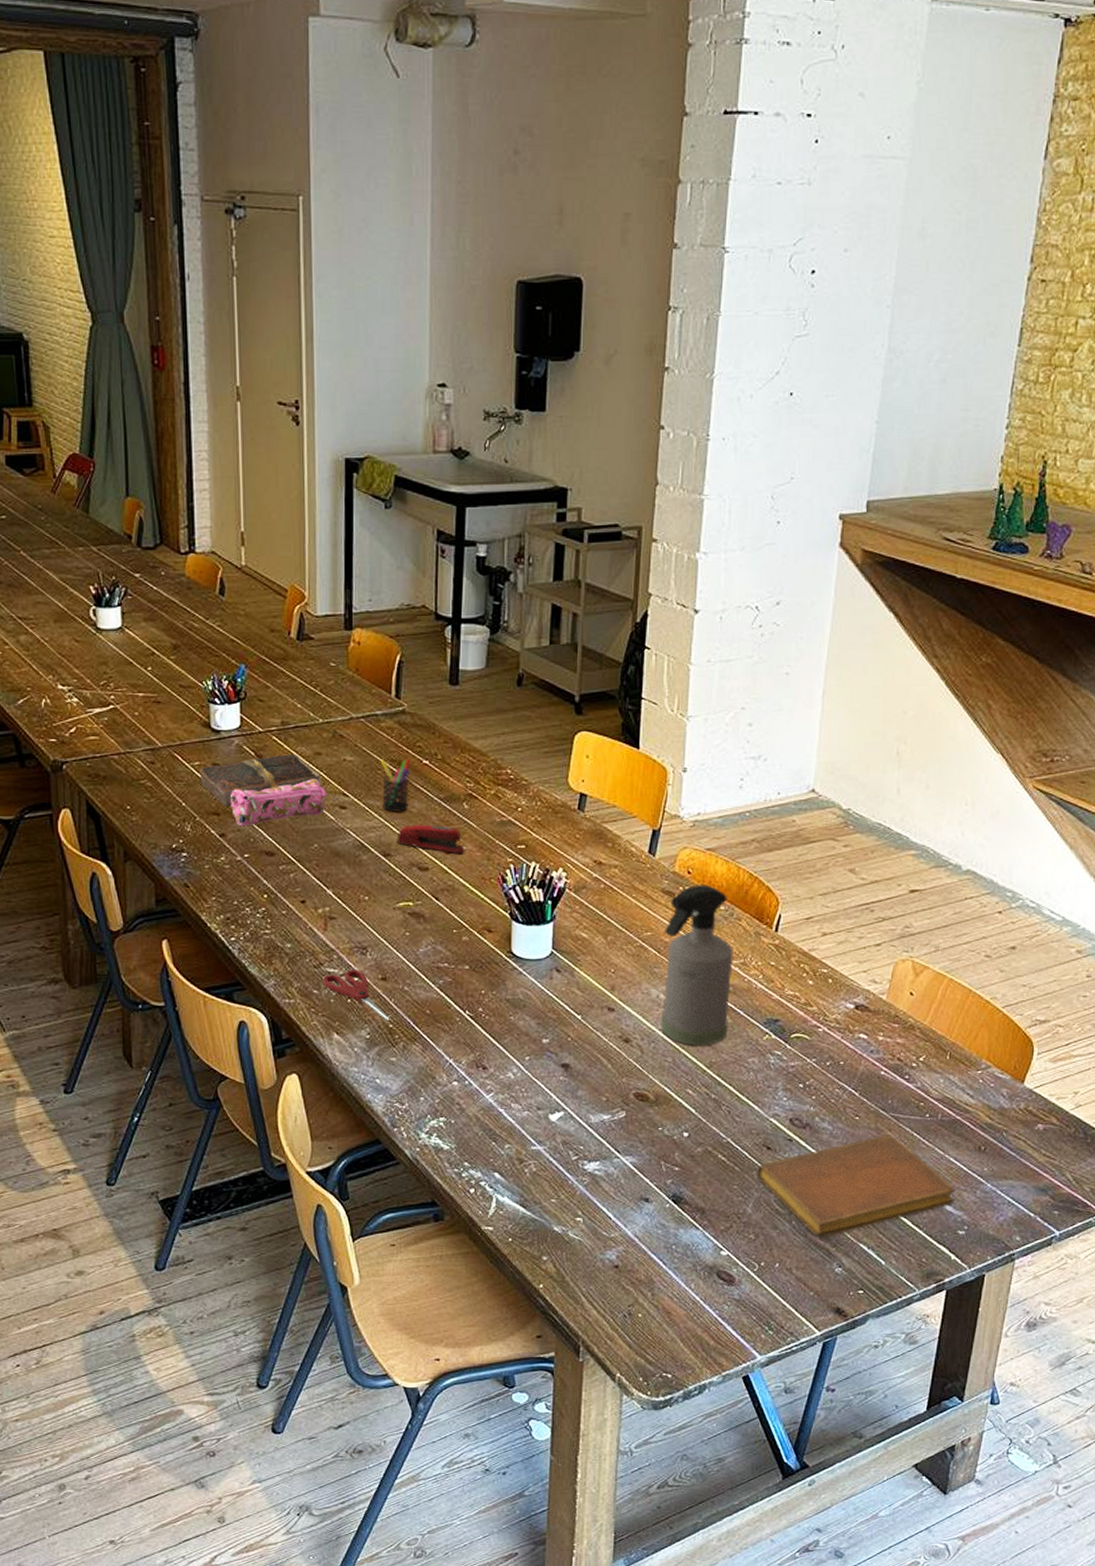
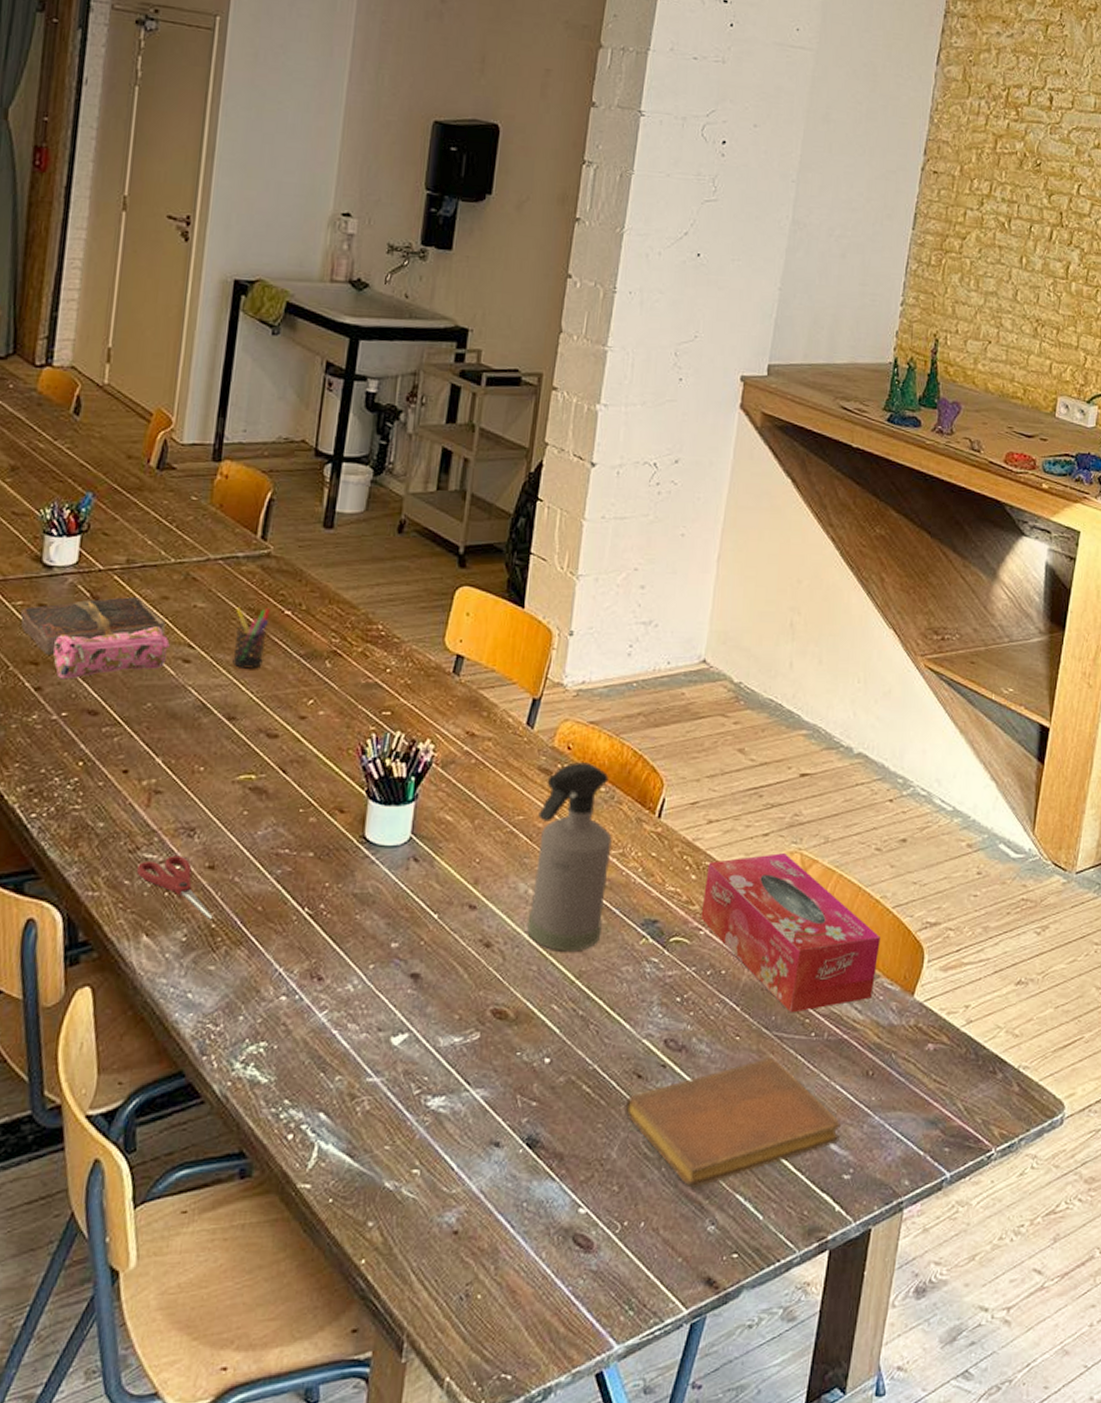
stapler: present [396,824,466,855] -> none [244,683,324,720]
tissue box: none [819,961,991,1098] -> present [701,853,880,1013]

